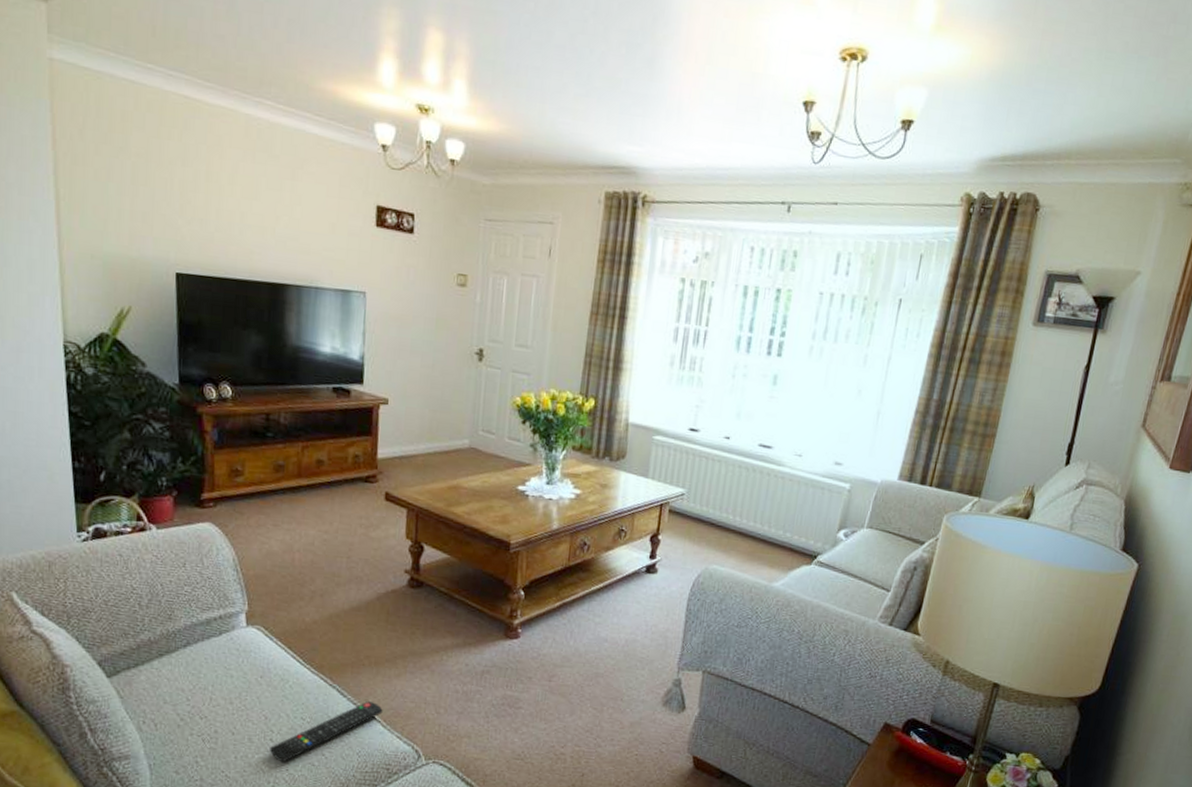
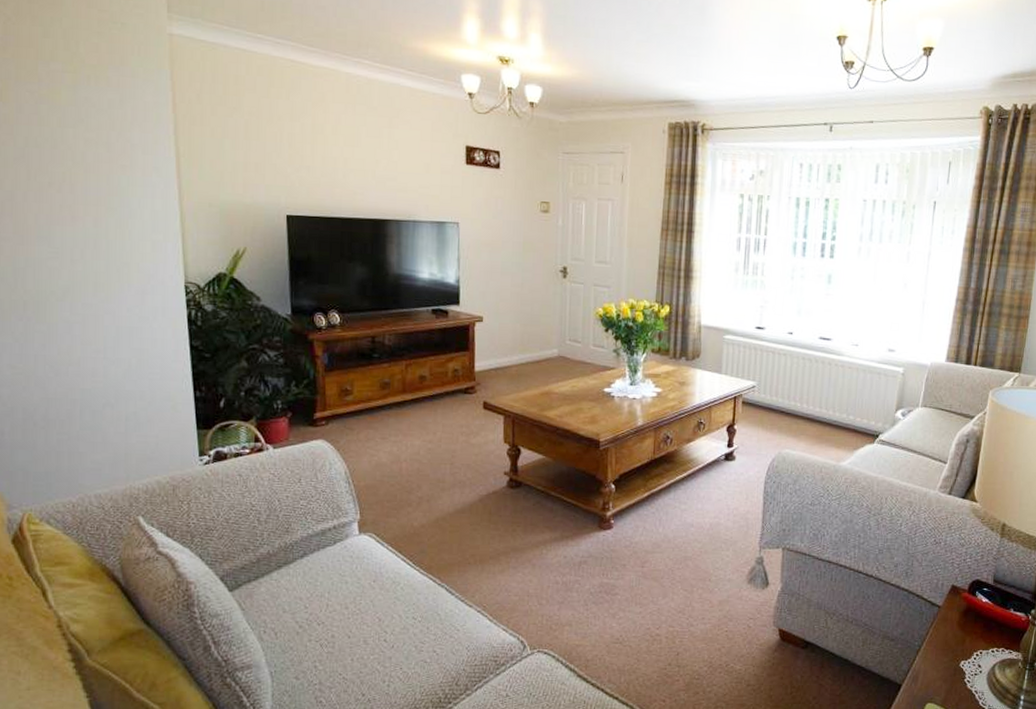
remote control: present [270,700,383,763] -> none [384,597,489,662]

